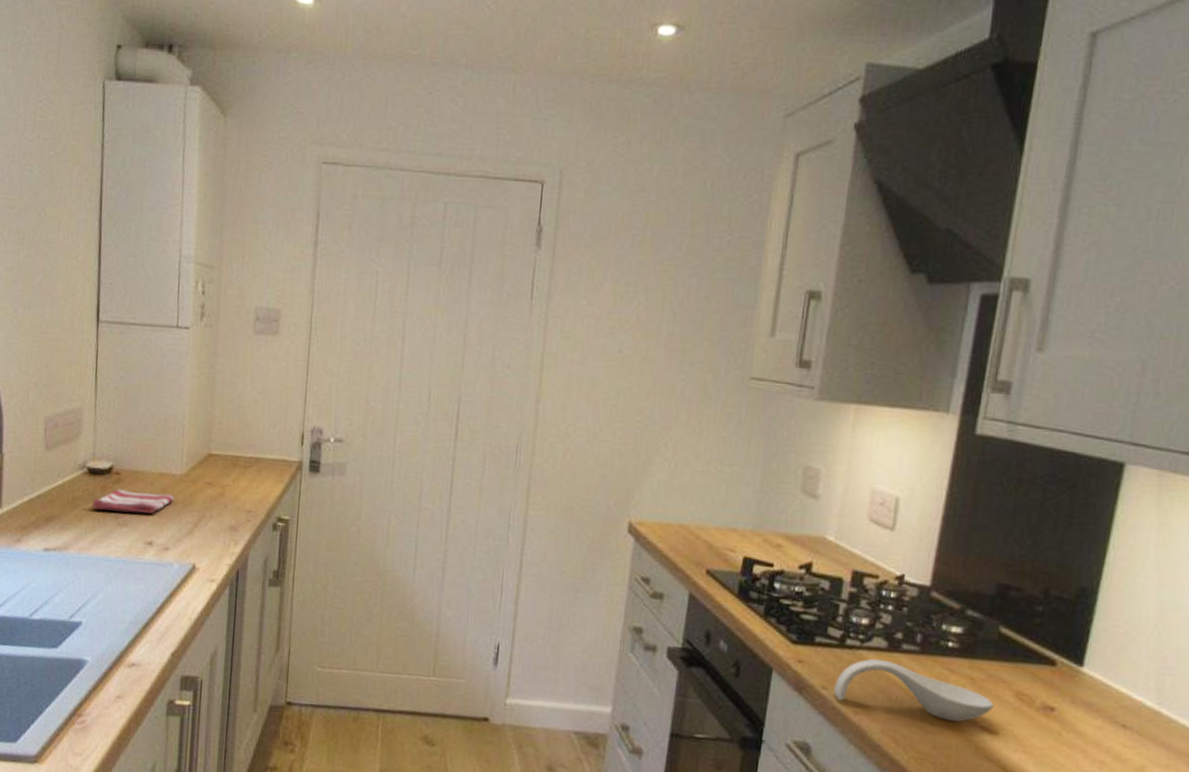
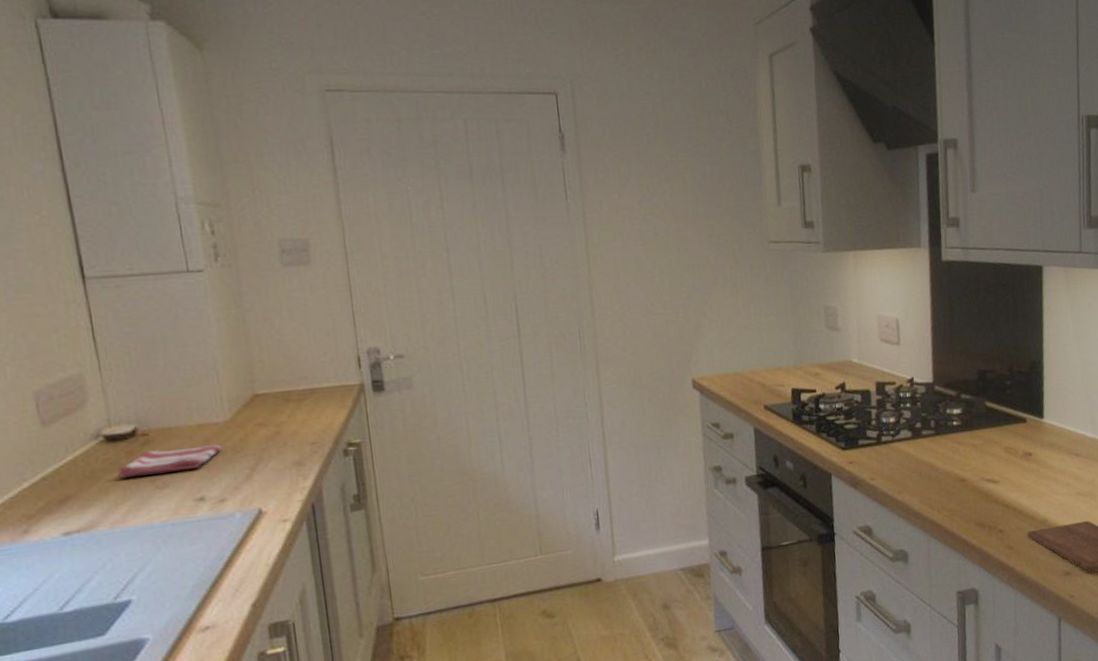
spoon rest: present [834,658,994,722] -> none [880,446,992,486]

